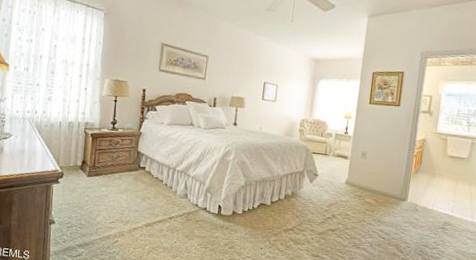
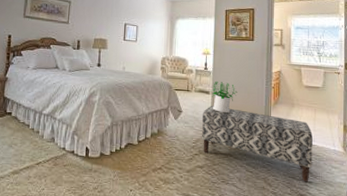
bench: none [336,170,451,251] -> present [201,105,313,182]
potted plant: none [349,147,377,180] -> present [210,82,238,114]

